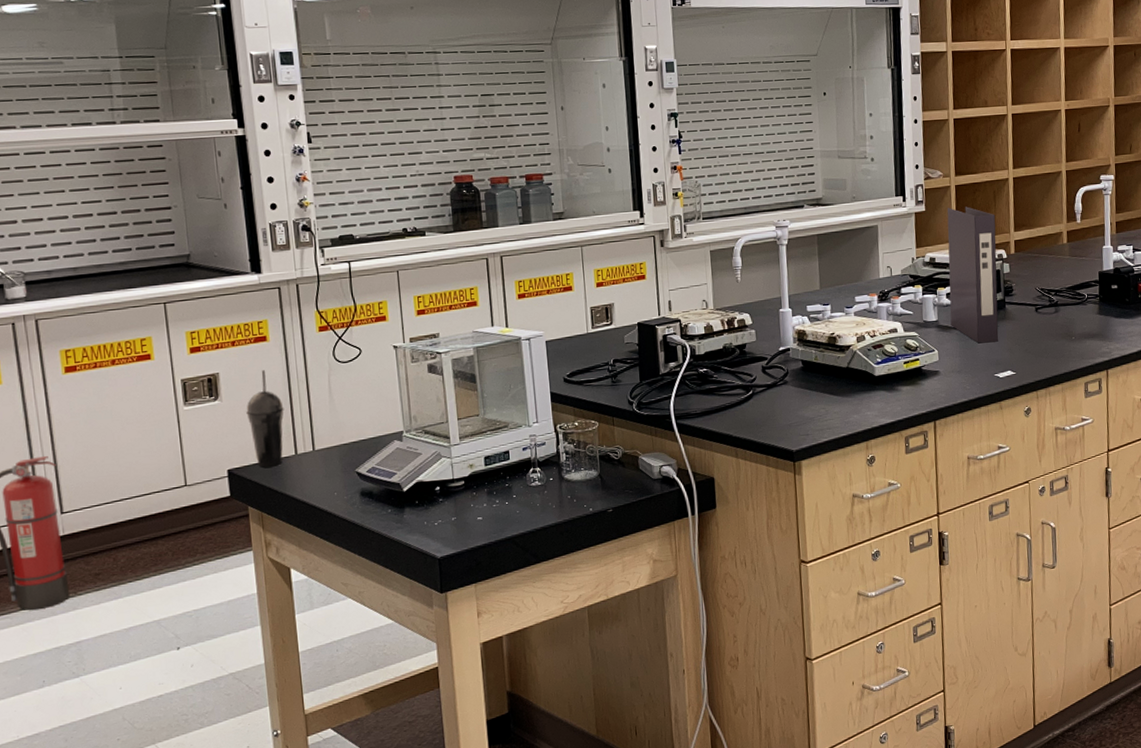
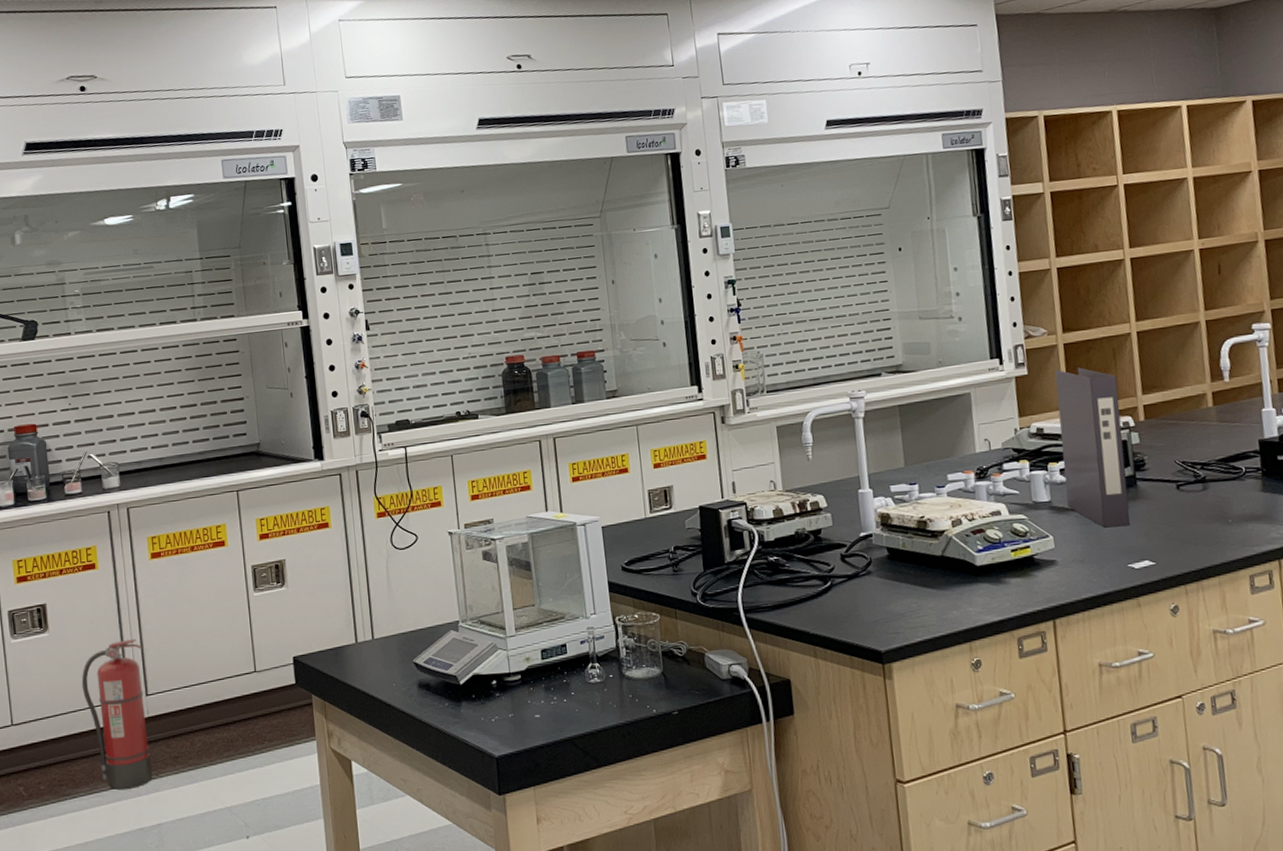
beverage cup: present [246,370,284,468] -> none [310,557,345,656]

